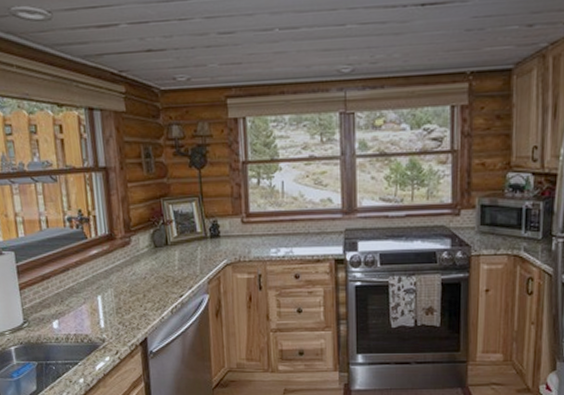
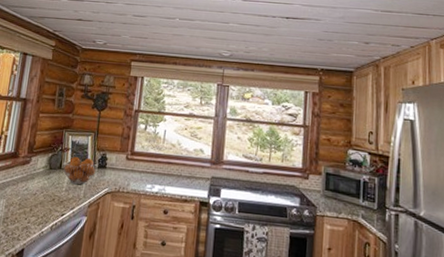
fruit basket: none [169,228,211,260] -> present [62,156,98,185]

